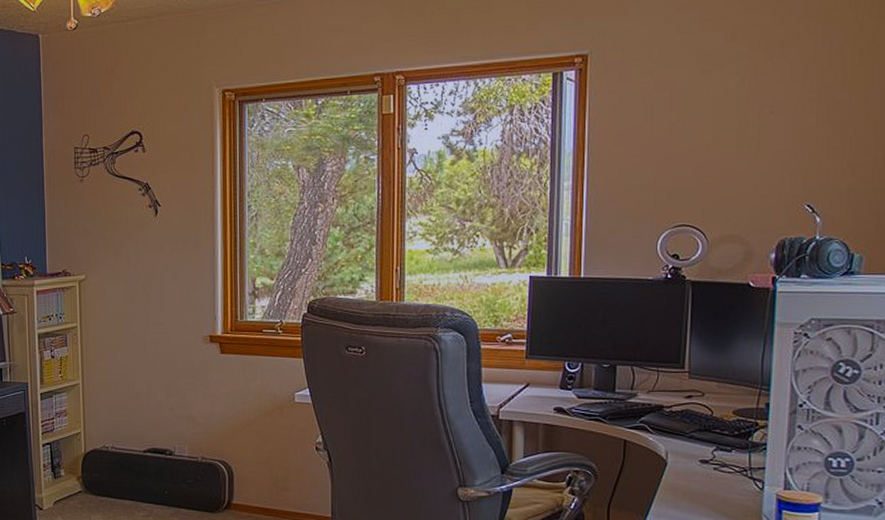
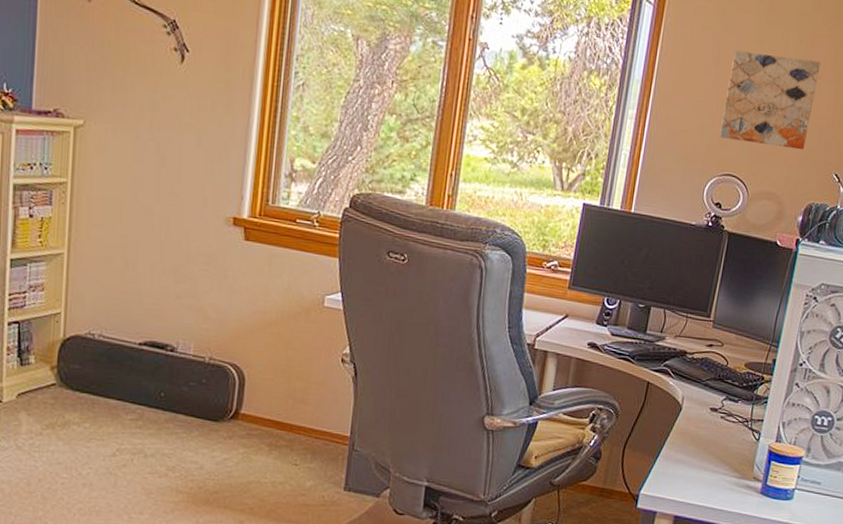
wall art: none [666,98,770,191] -> present [720,50,821,150]

